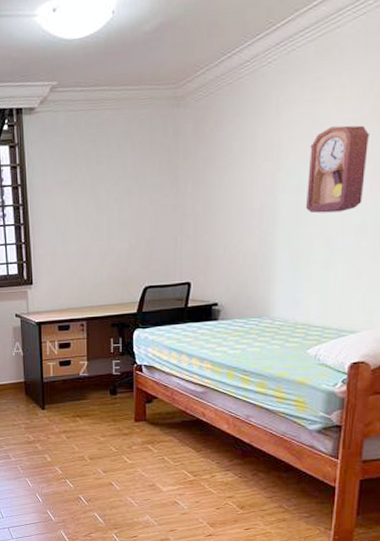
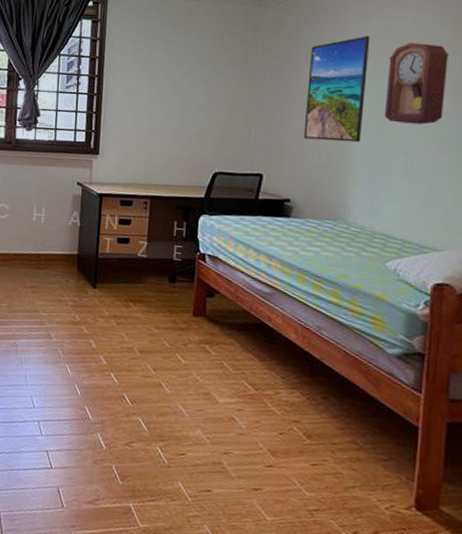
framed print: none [228,125,292,242] -> present [303,36,370,143]

